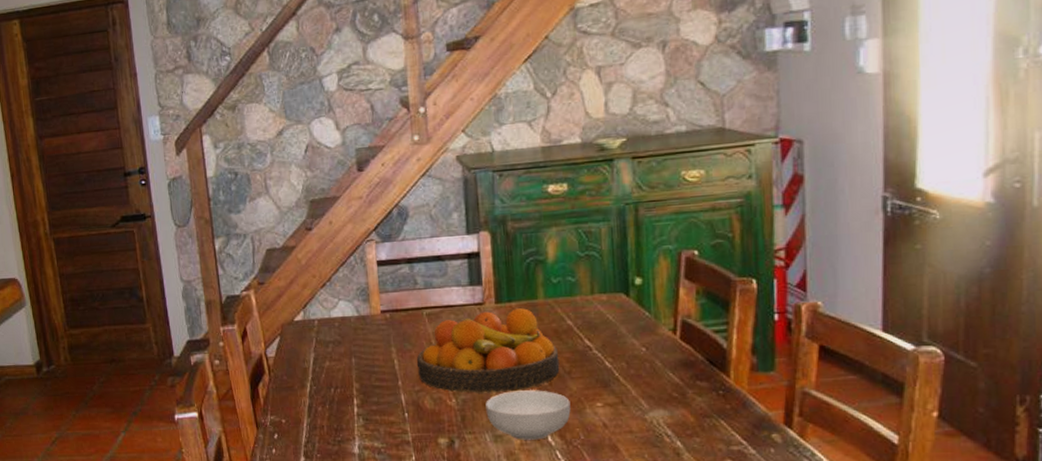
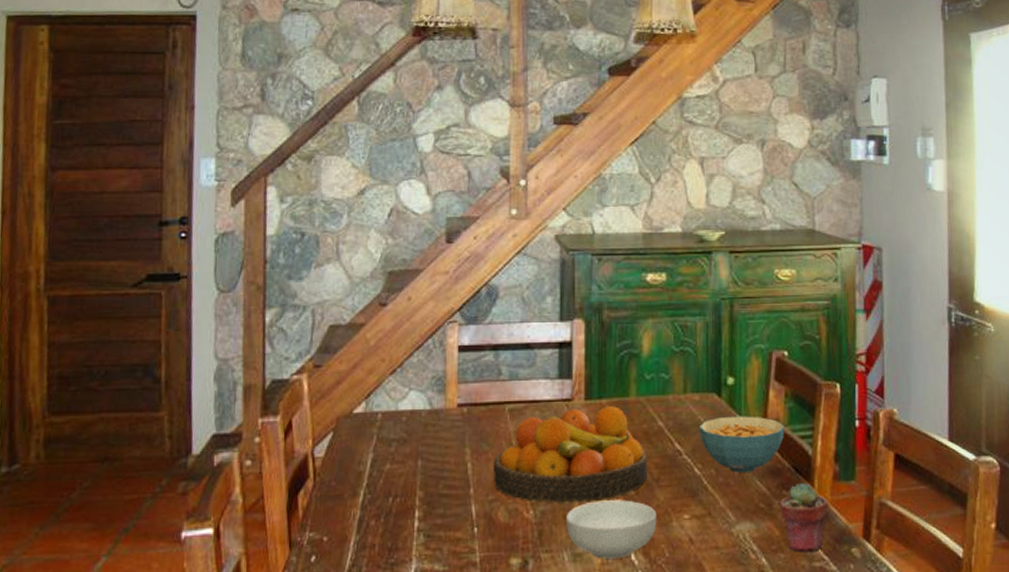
cereal bowl: none [608,313,697,365] -> present [699,416,785,472]
potted succulent: none [694,373,747,437] -> present [780,482,829,552]

